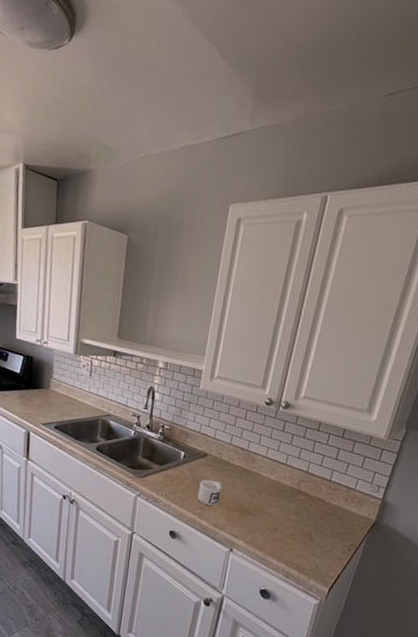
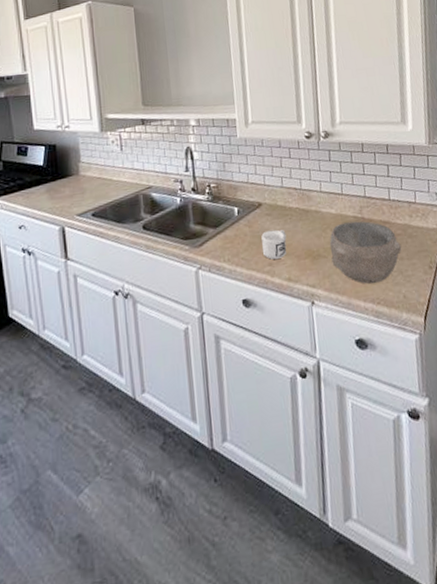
bowl: none [258,490,329,550] -> present [329,221,402,284]

